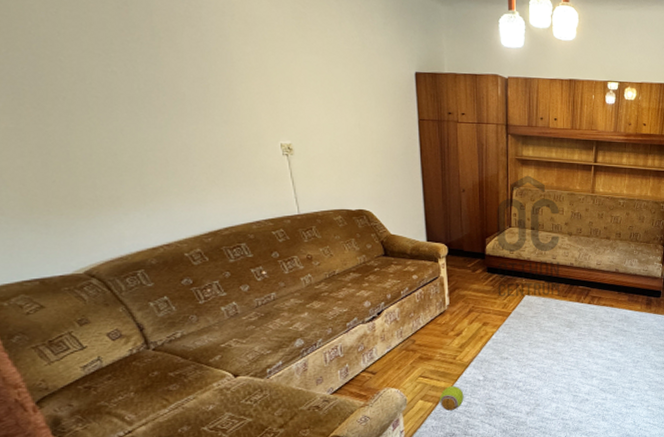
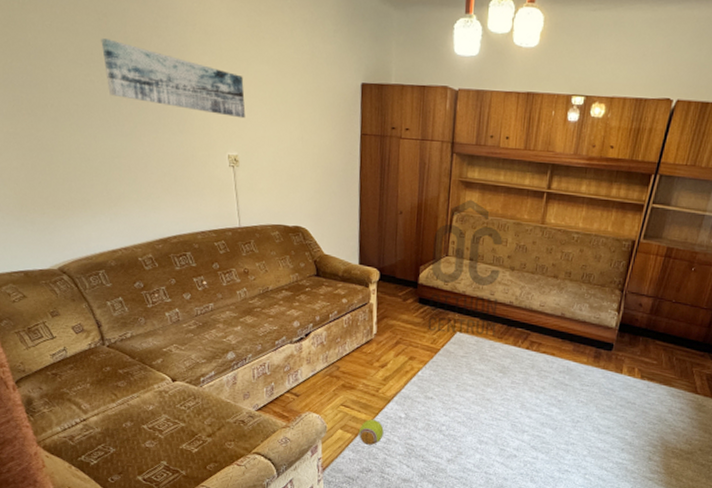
wall art: none [122,28,297,108] -> present [101,39,246,119]

